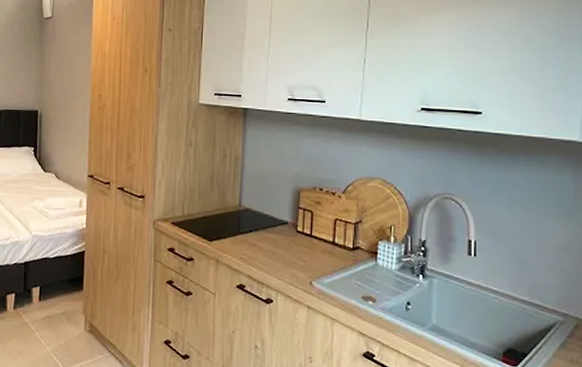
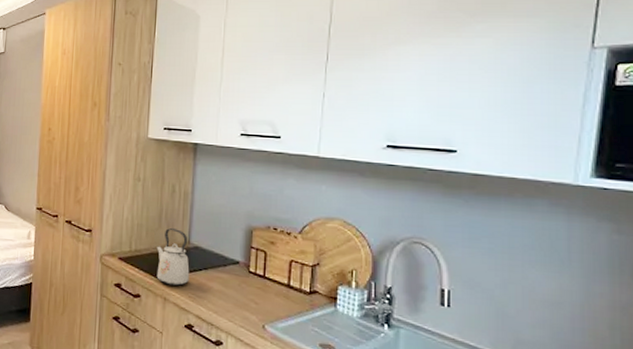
kettle: none [208,192,241,248] -> present [156,228,190,286]

